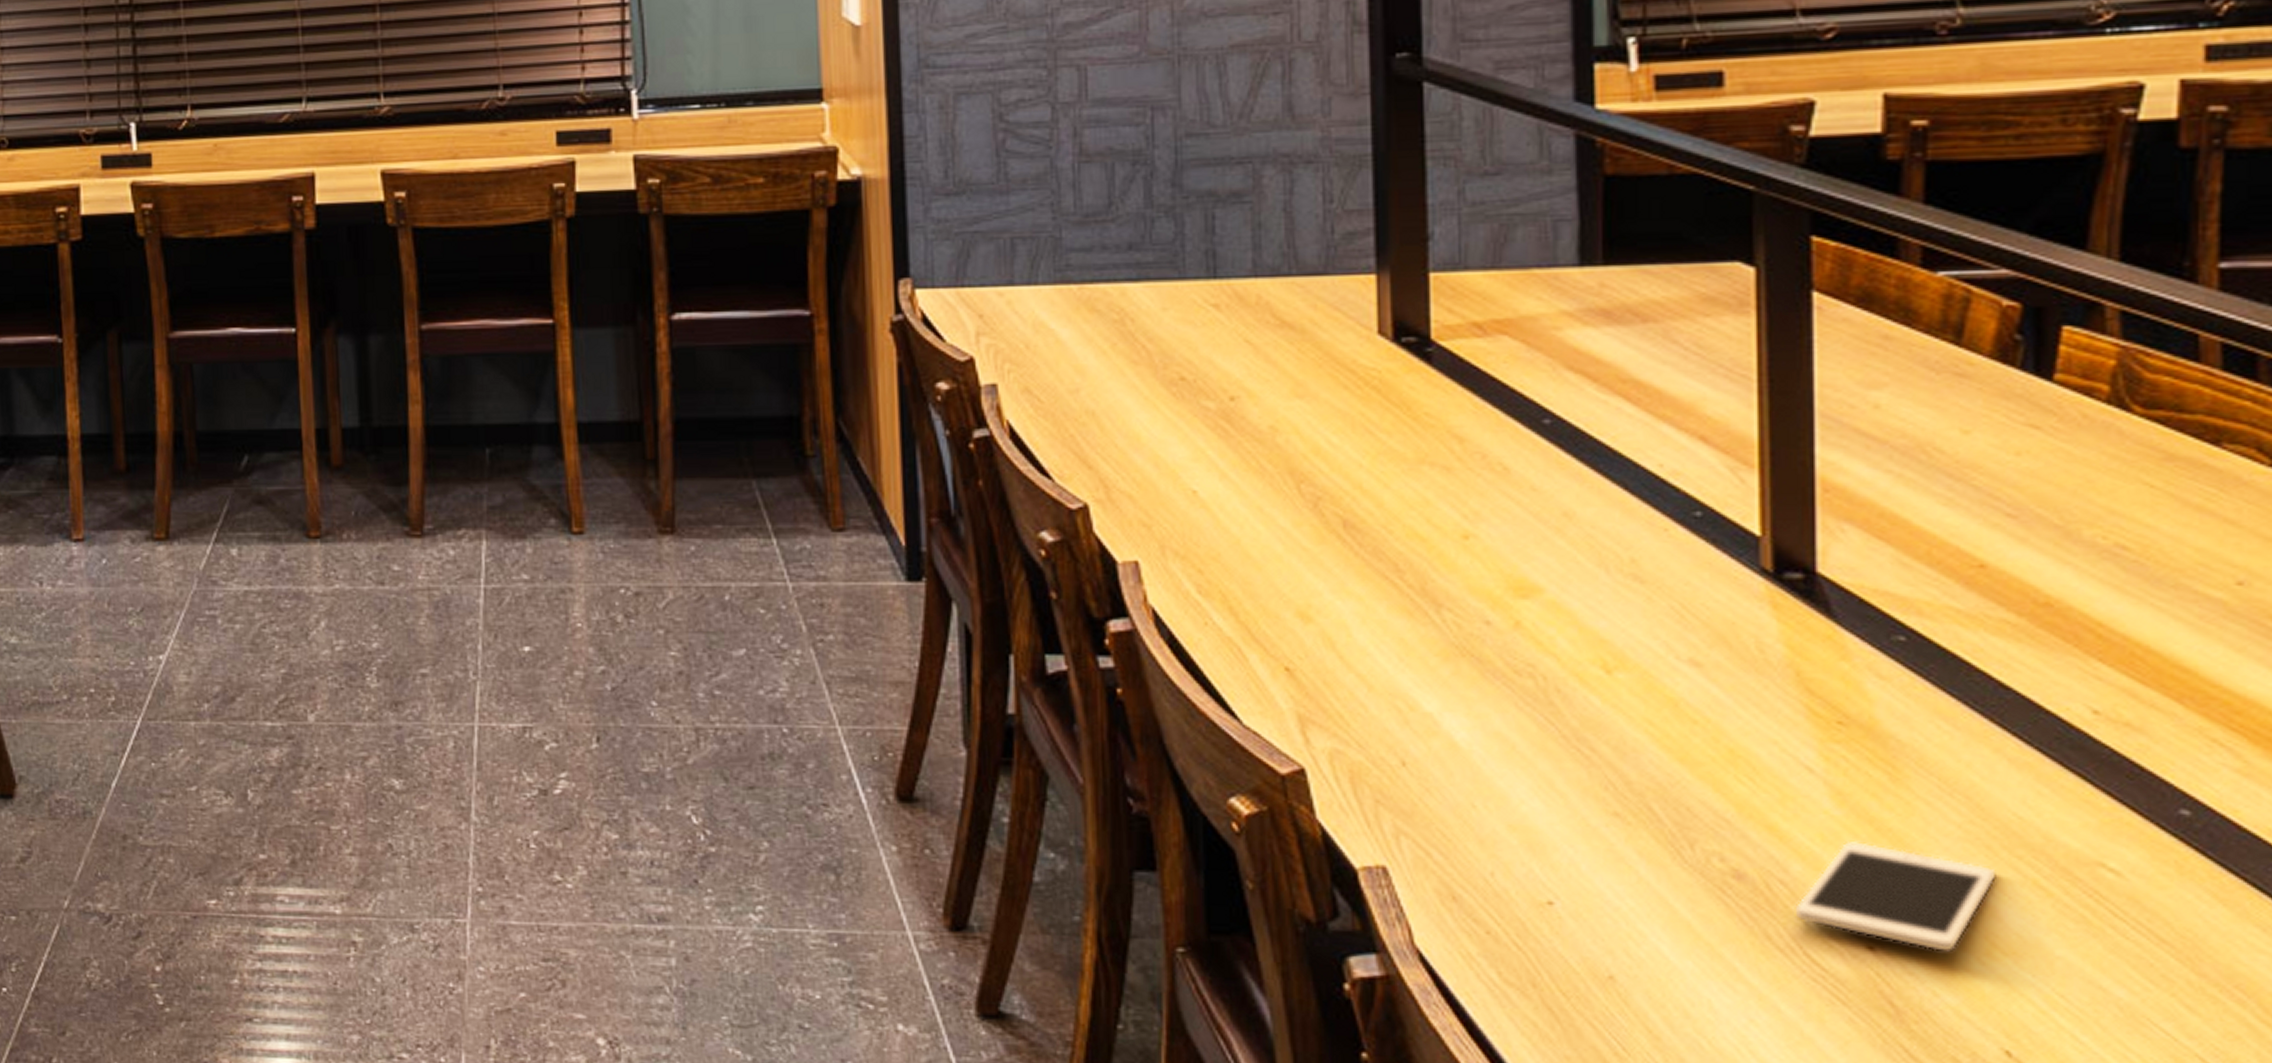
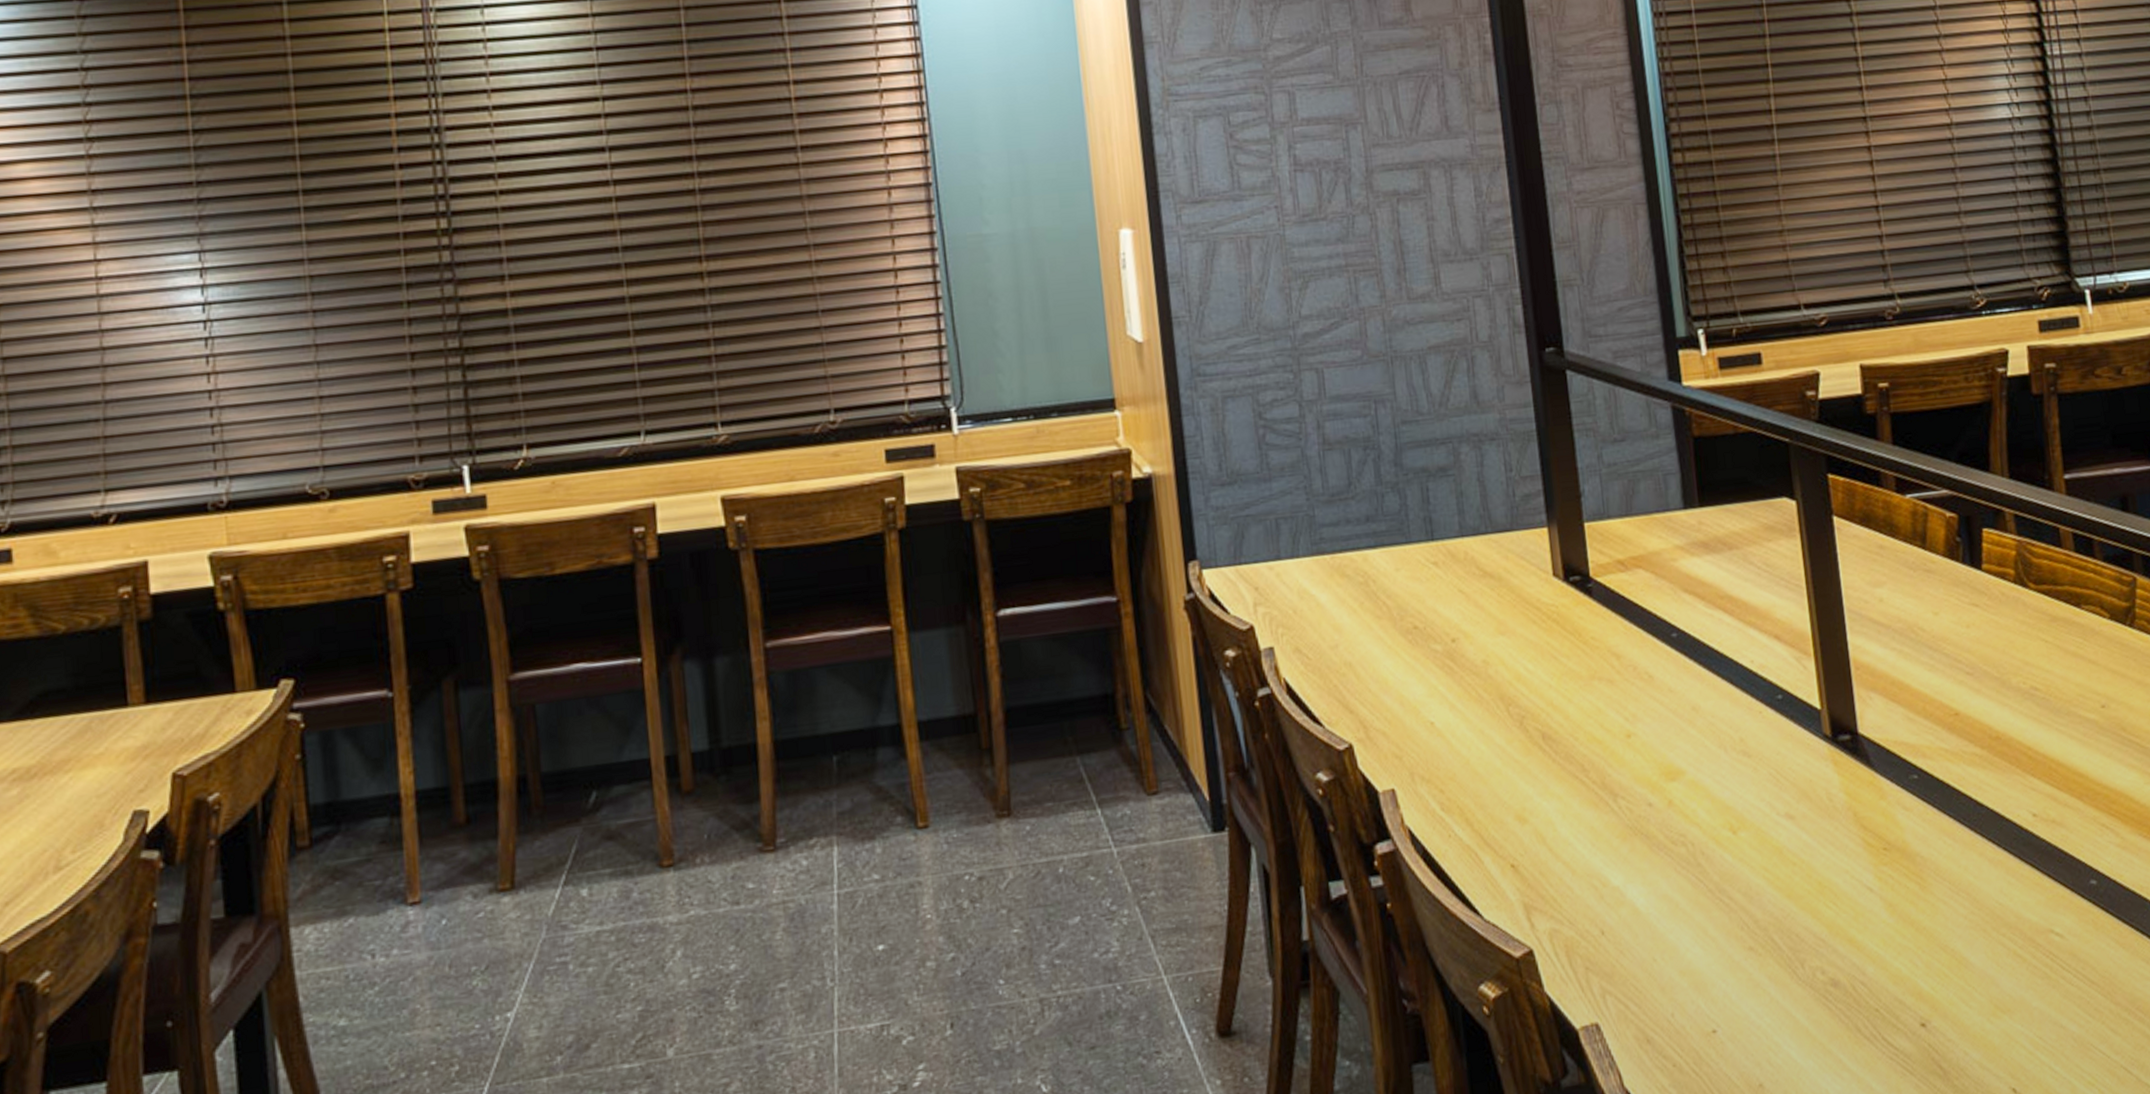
cell phone: present [1794,840,1996,952] -> none [1872,941,1992,1019]

